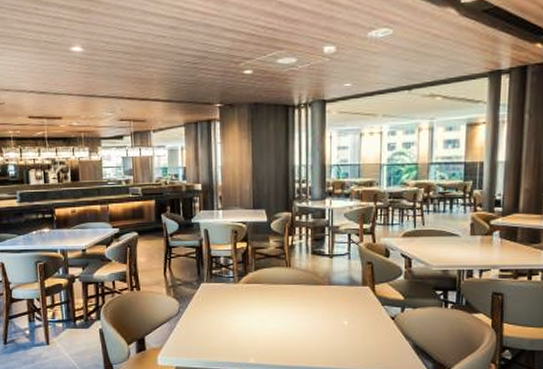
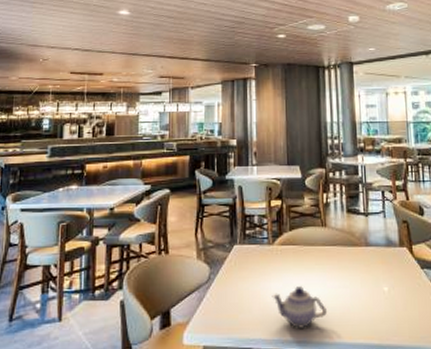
teapot: none [237,319,288,355] -> present [272,286,327,330]

